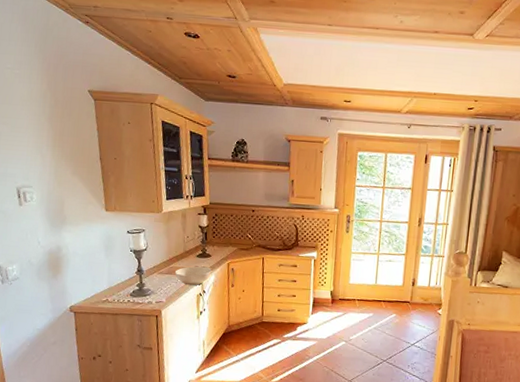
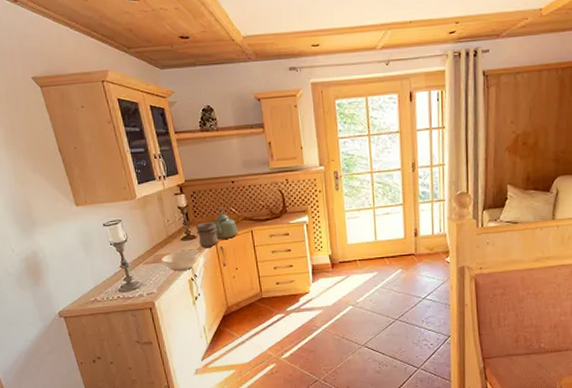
jar: none [212,243,232,267] -> present [196,221,218,247]
kettle: none [228,231,251,263] -> present [213,206,239,240]

